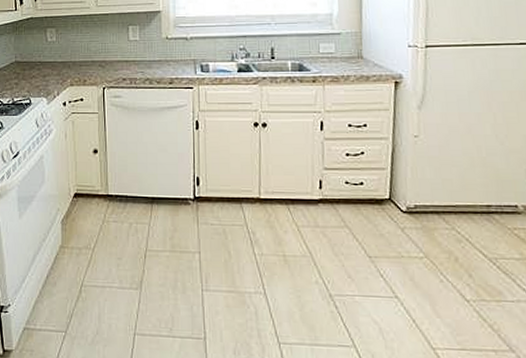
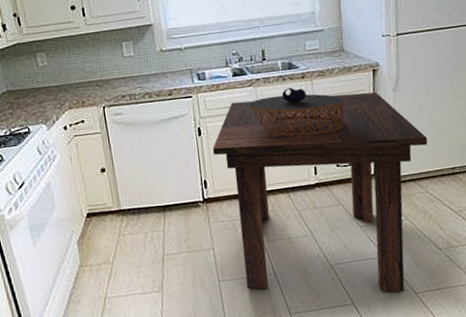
dining table: none [209,99,458,343] -> present [212,92,428,292]
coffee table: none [253,91,359,145] -> present [249,88,345,137]

